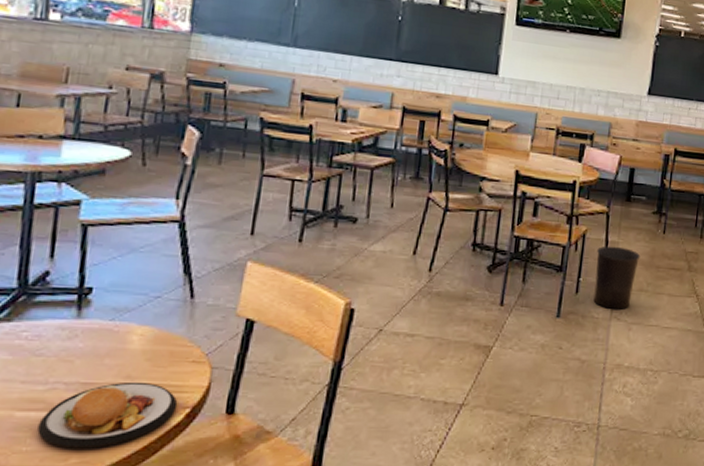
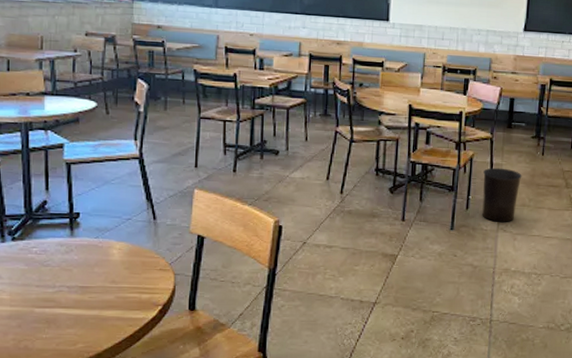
burger: present [37,381,178,451] -> none [52,285,152,338]

